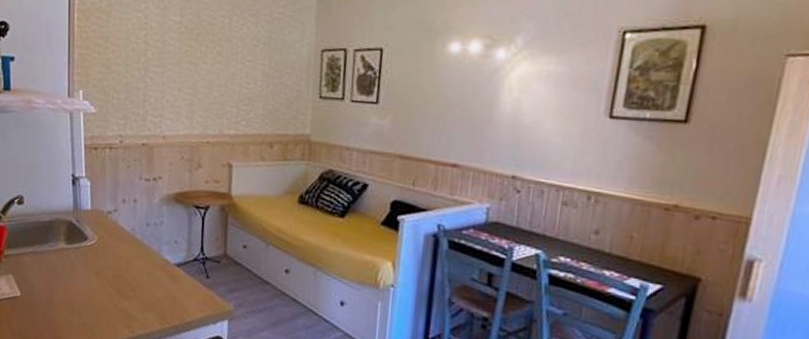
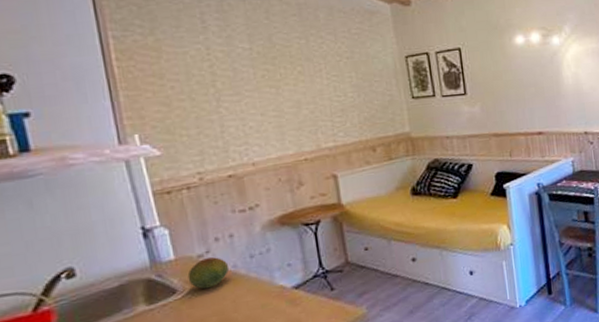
fruit: none [97,215,129,244] -> present [187,257,230,289]

